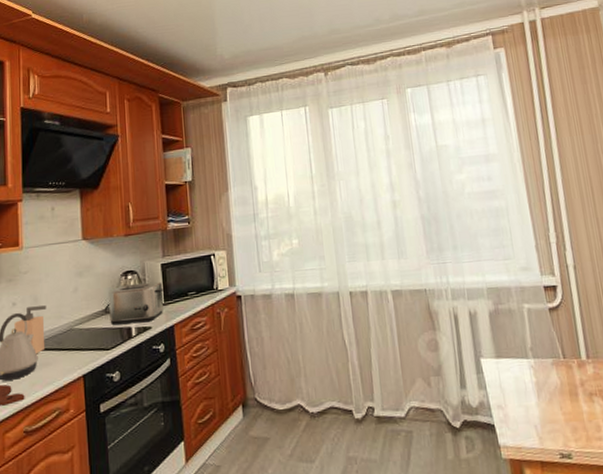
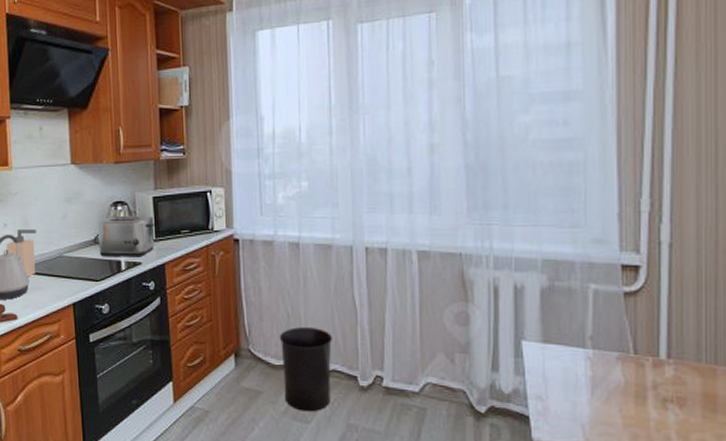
waste bin: none [281,369,331,452] -> present [279,327,332,412]

